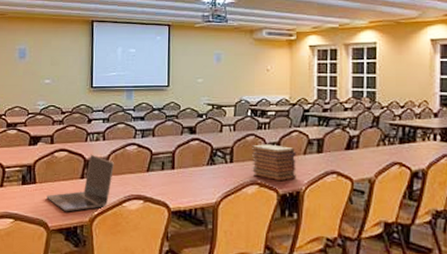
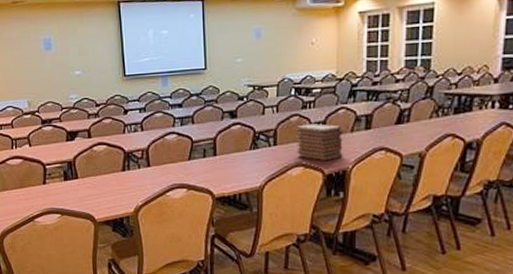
laptop: present [46,154,114,212] -> none [90,146,155,205]

